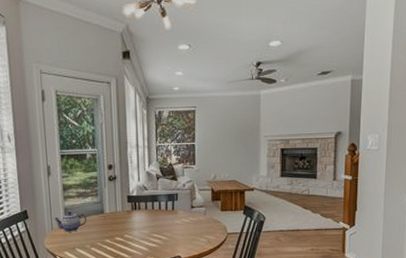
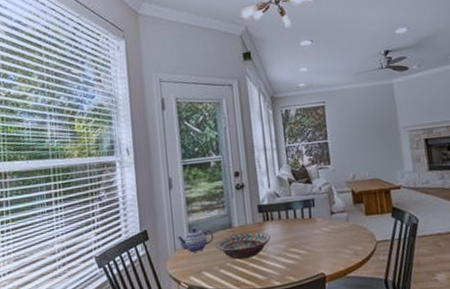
decorative bowl: none [88,219,137,241] -> present [215,232,271,260]

